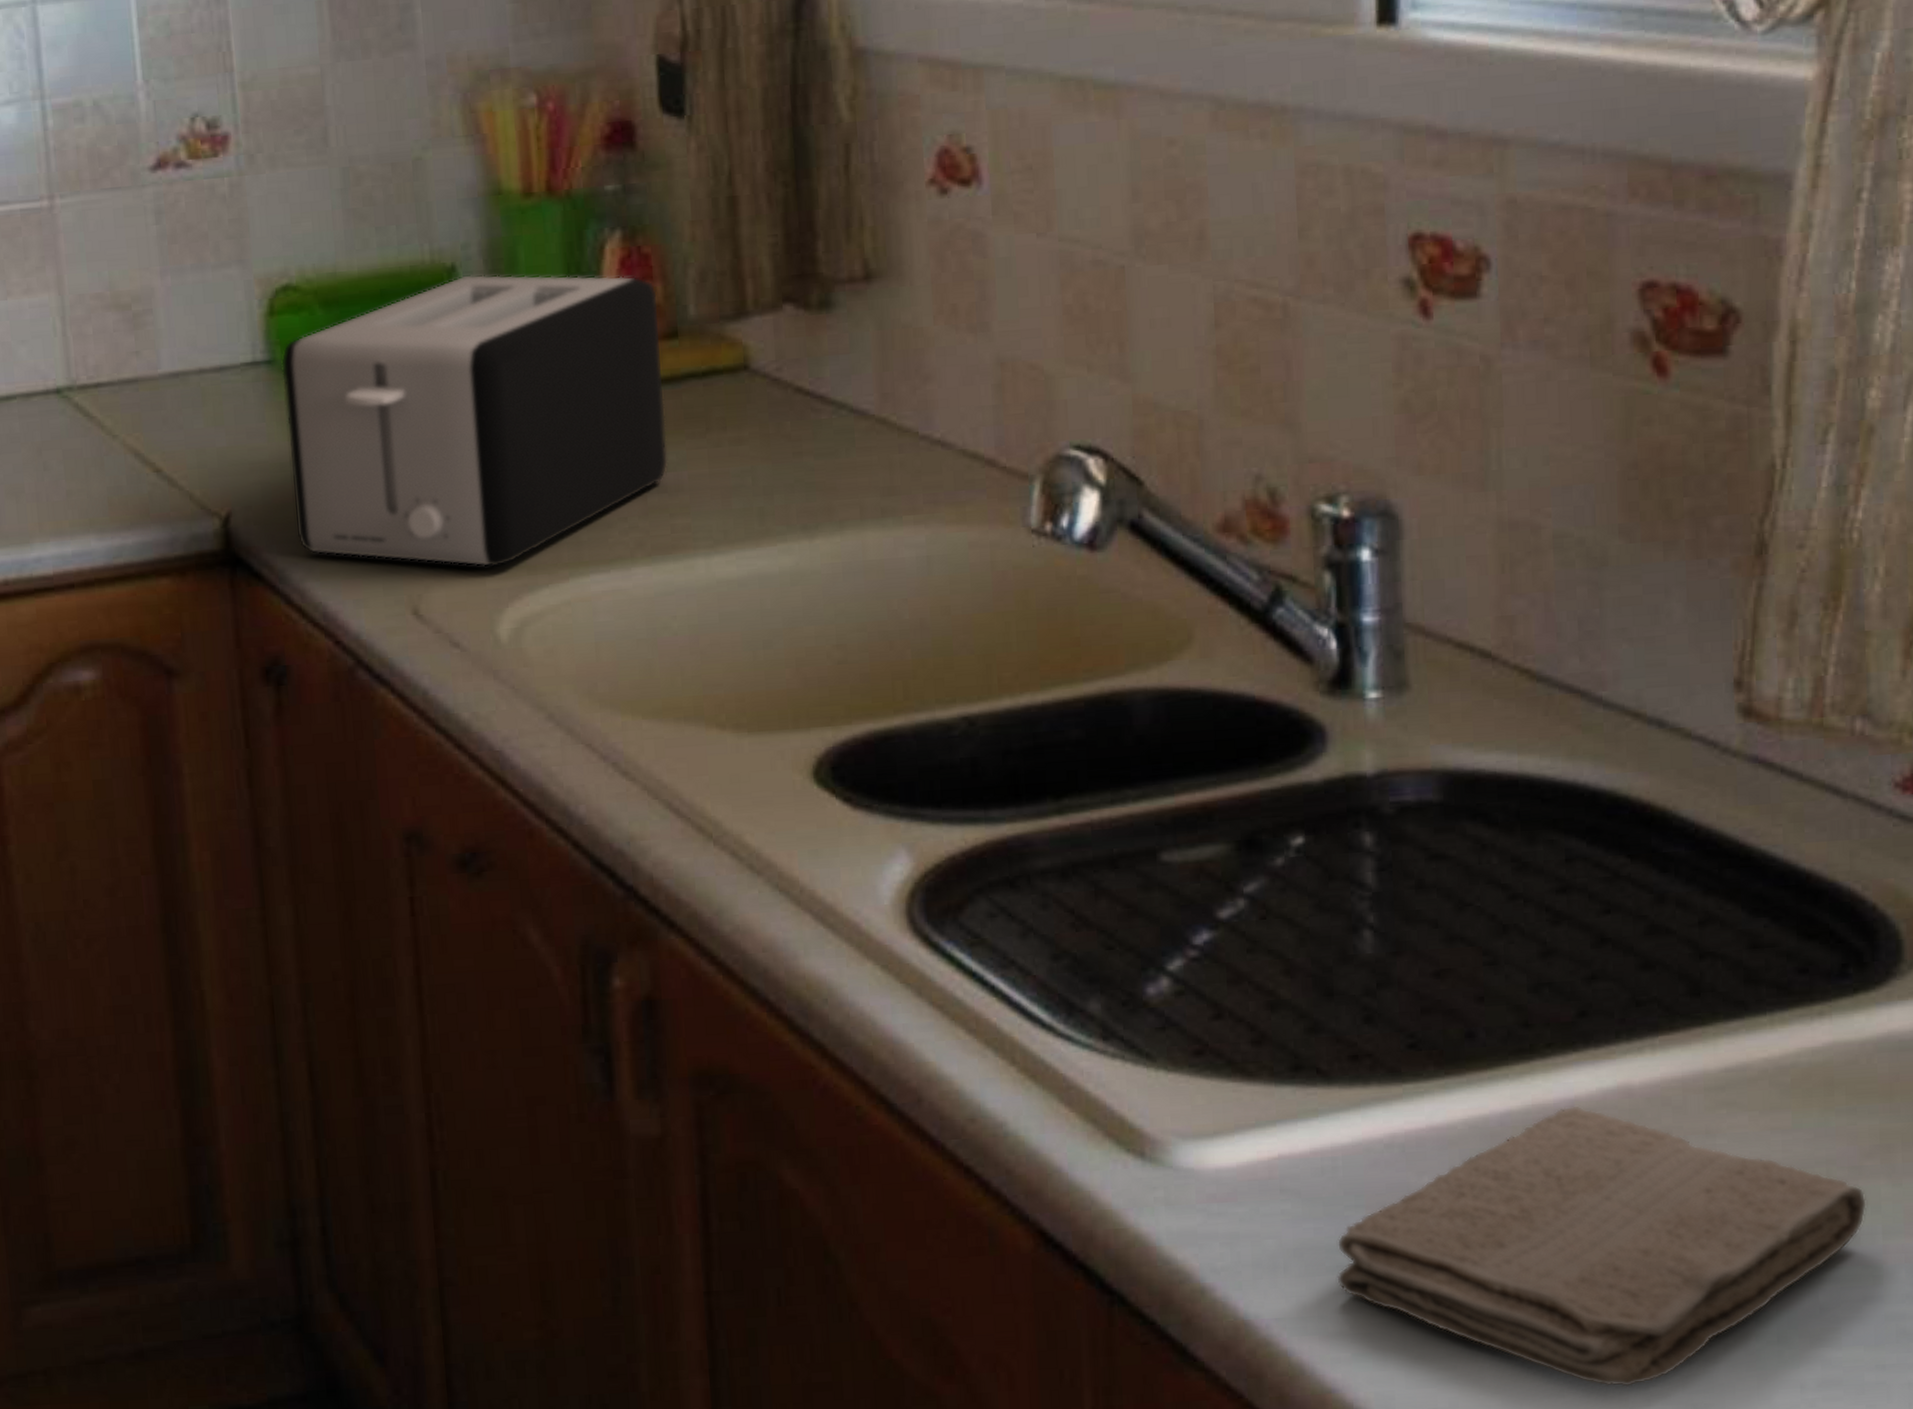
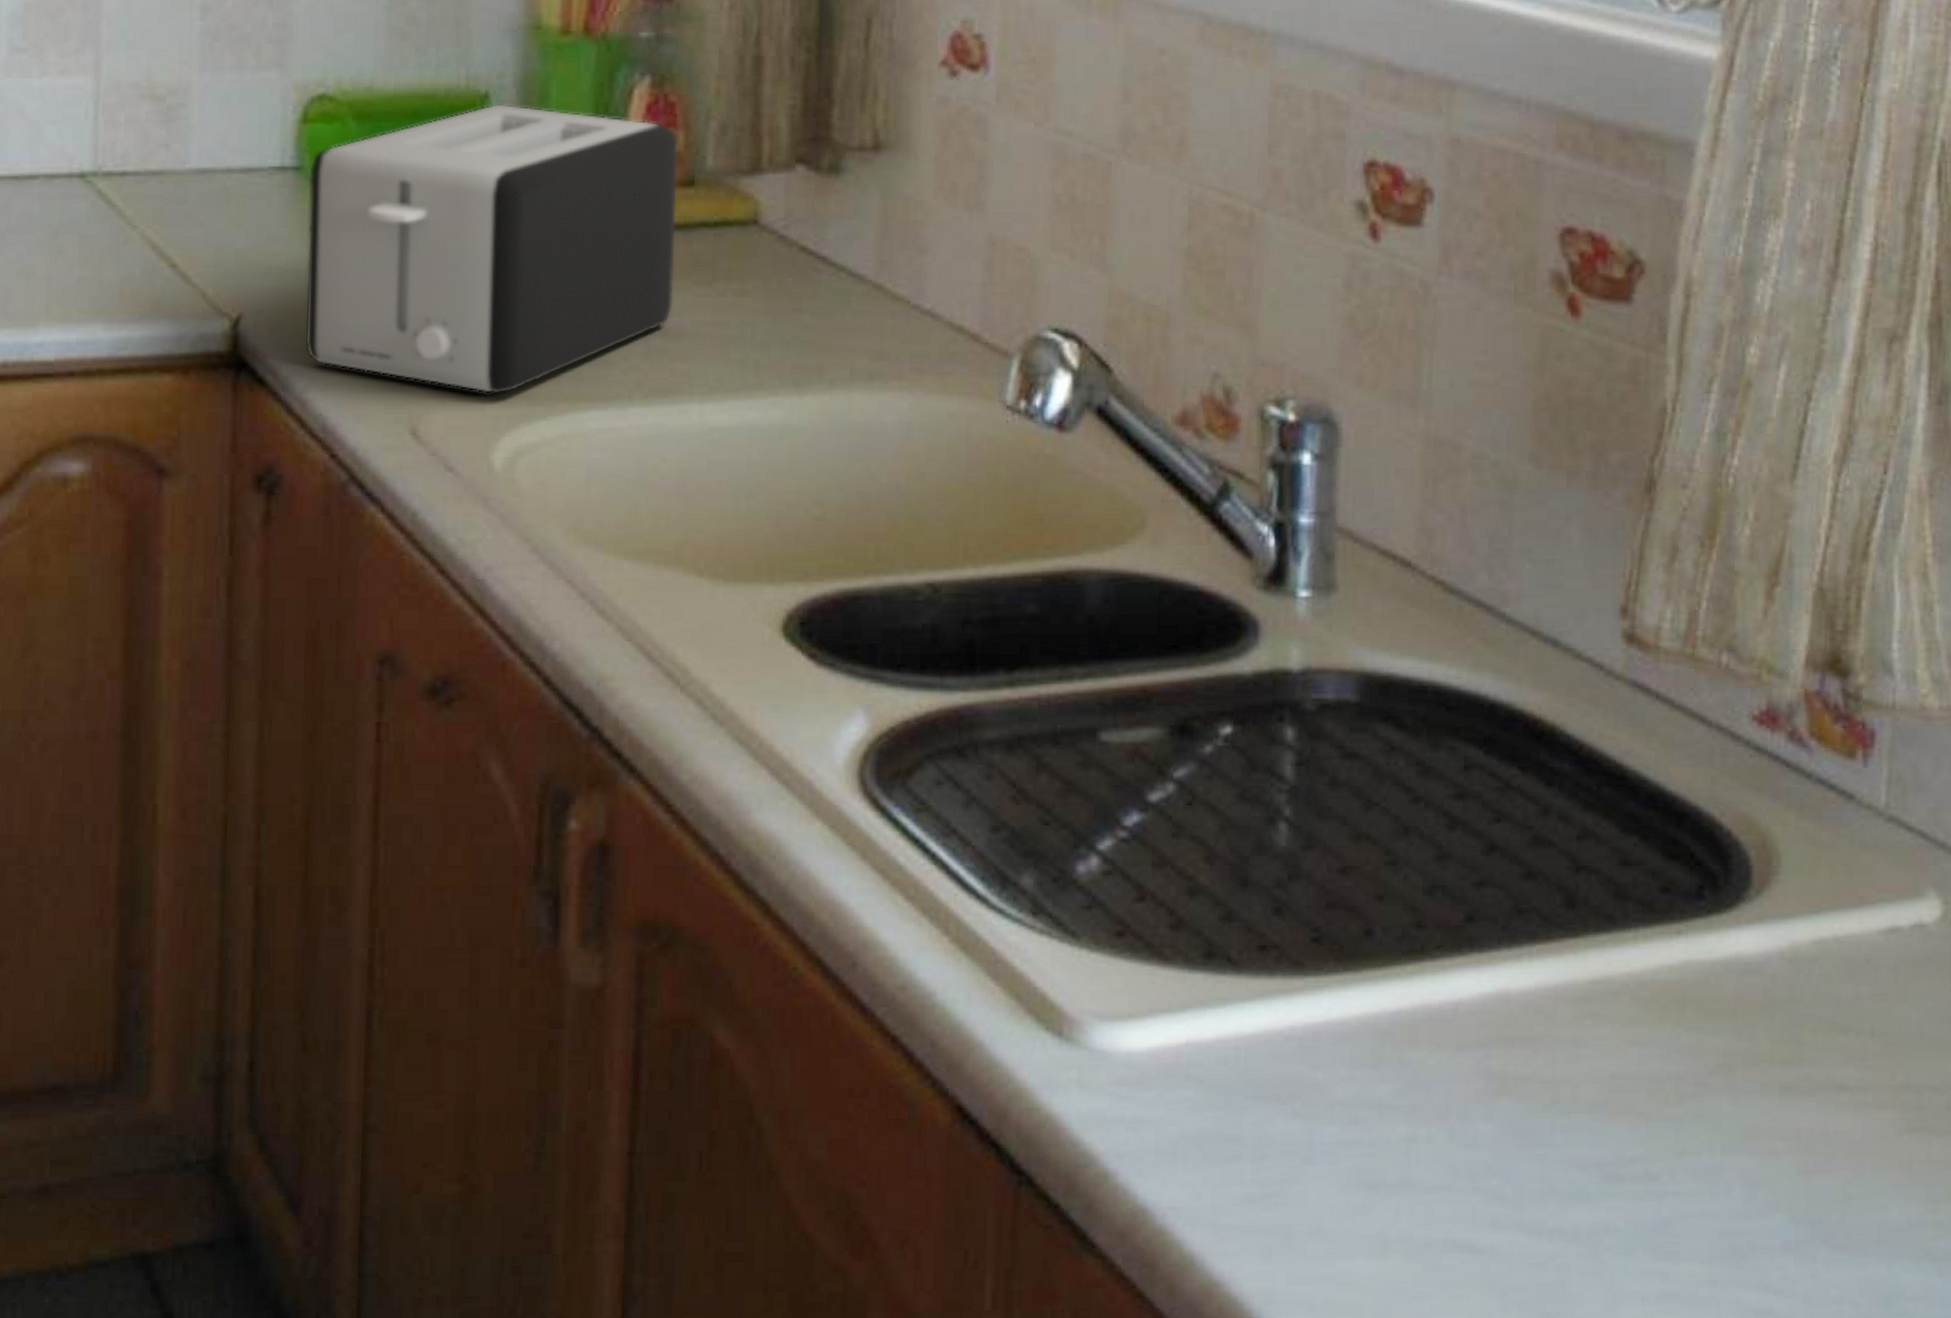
washcloth: present [1336,1105,1868,1388] -> none [1231,1008,1710,1293]

